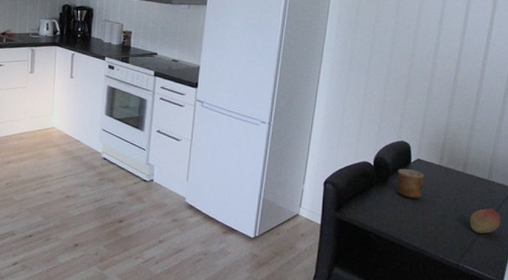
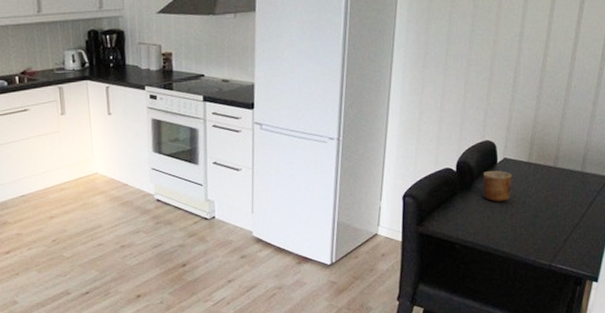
fruit: present [469,208,501,234] -> none [562,202,596,230]

